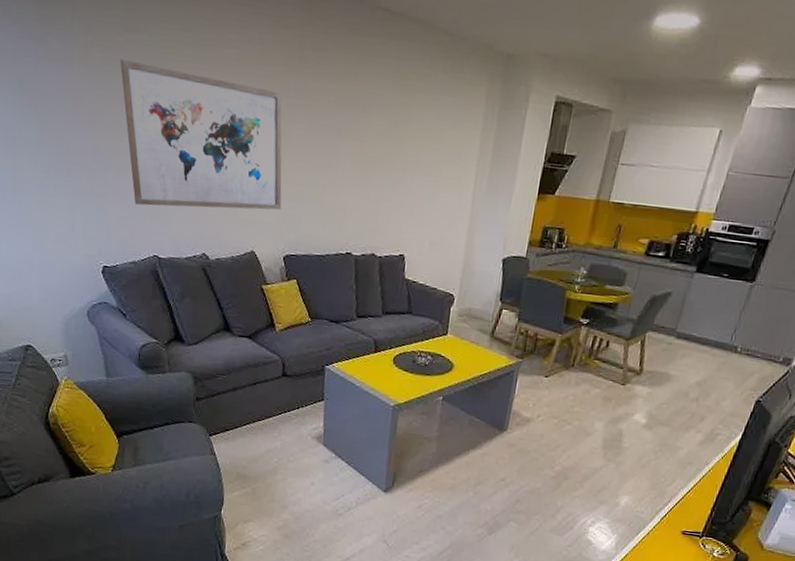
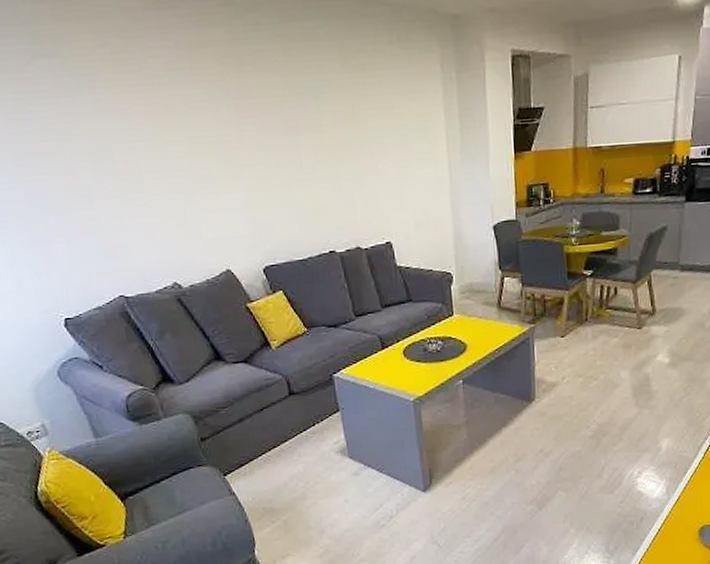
wall art: present [120,59,282,211] -> none [34,89,250,245]

